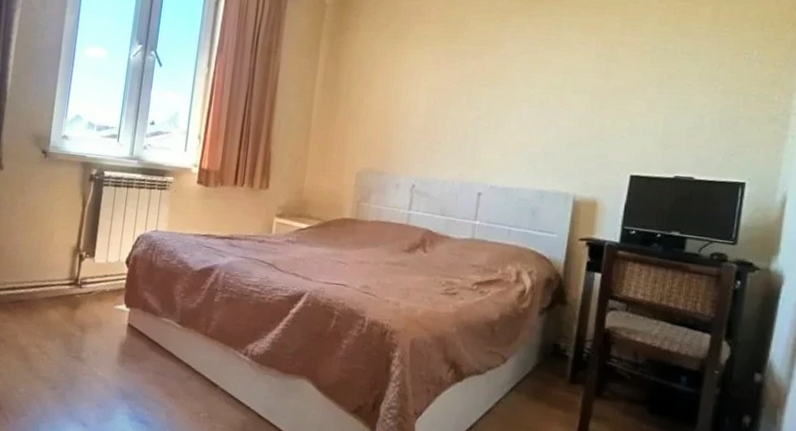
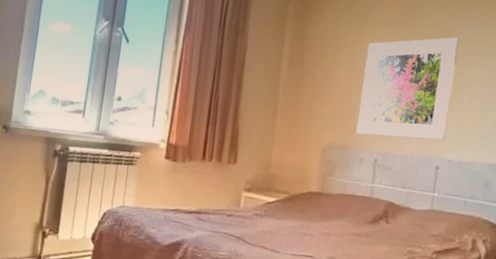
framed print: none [393,54,506,166] -> present [356,37,459,141]

